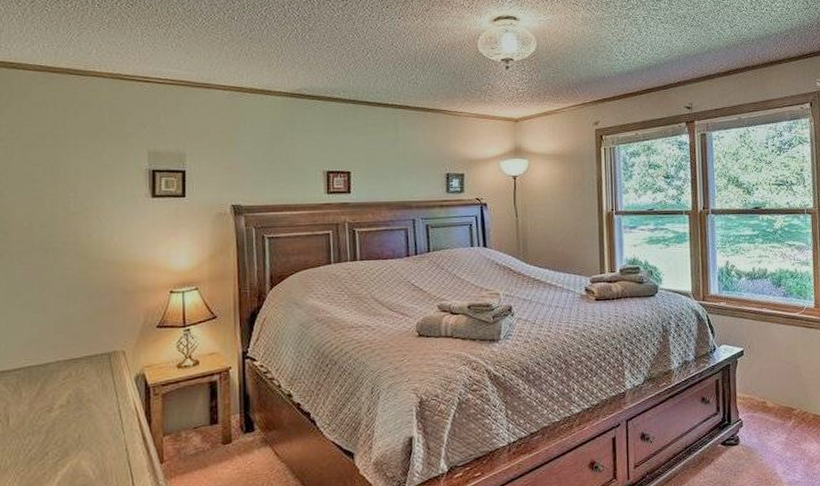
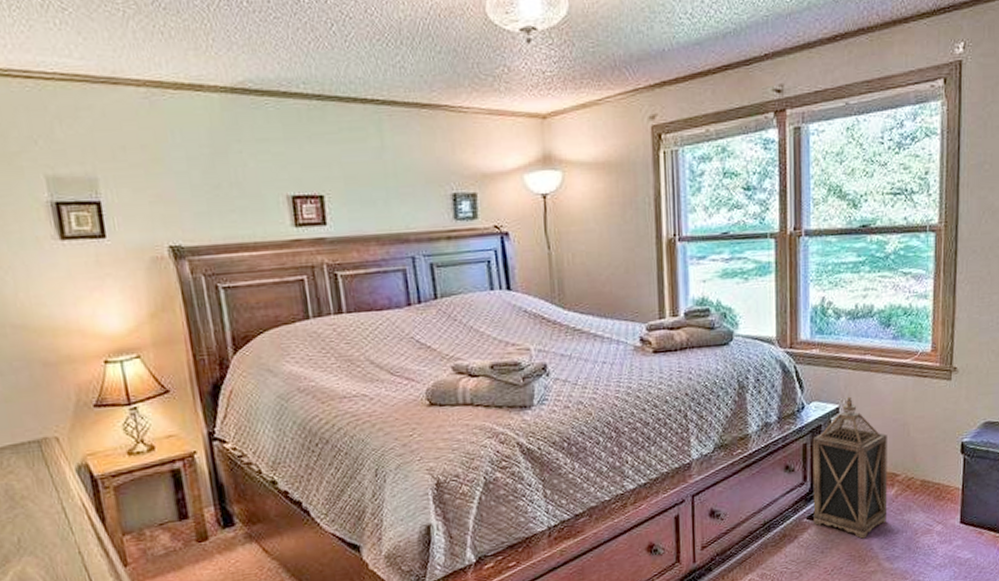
lantern: none [723,341,787,464] -> present [812,396,887,539]

